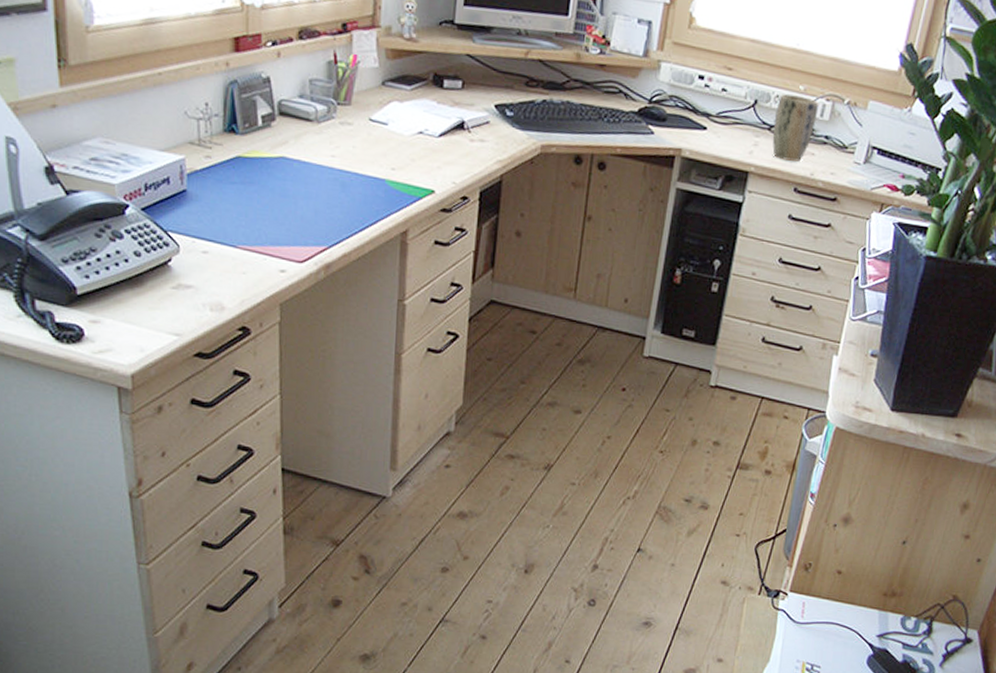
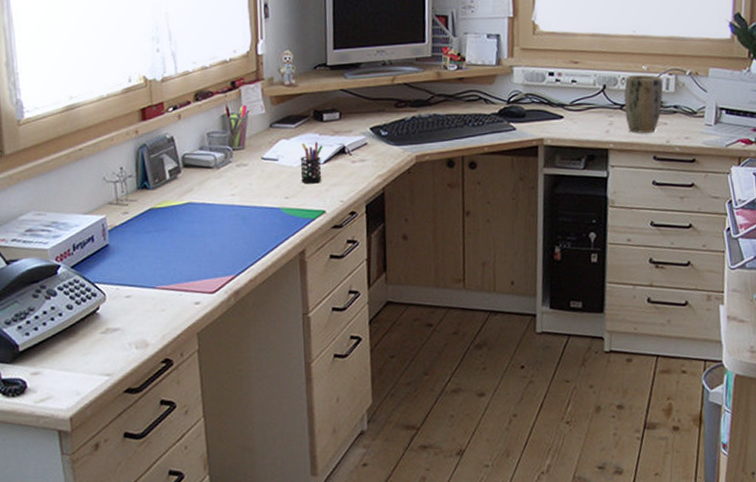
pen holder: none [411,110,440,159] -> present [300,141,323,184]

